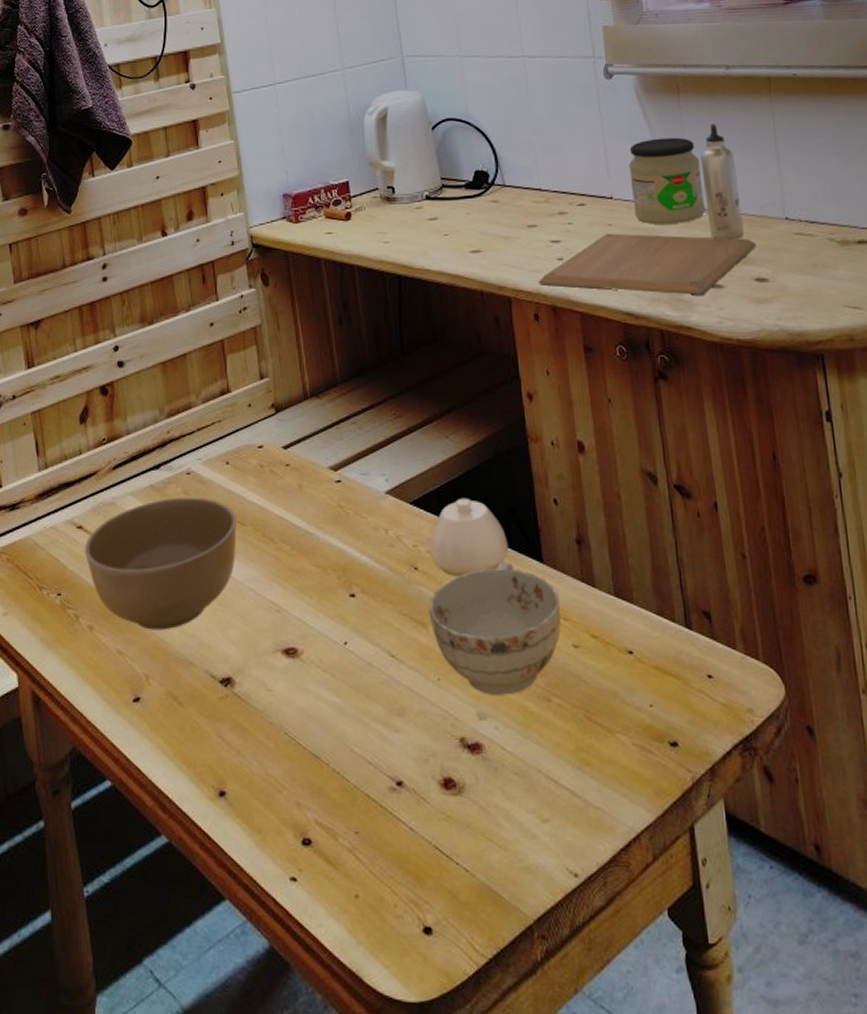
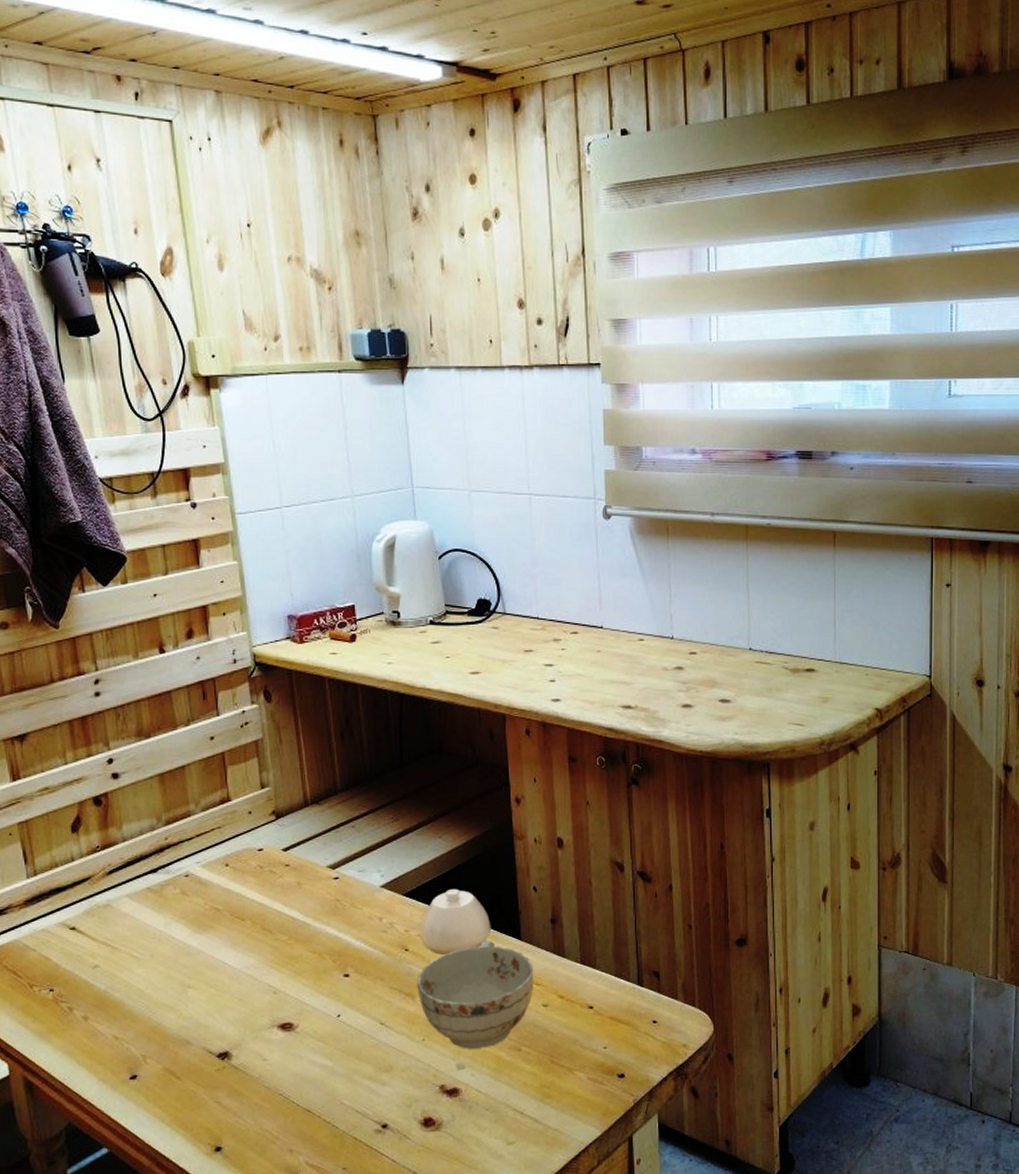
bowl: present [84,497,237,630] -> none [77,896,235,1016]
chopping board: present [538,233,756,295] -> none [530,658,723,714]
jar: present [629,137,706,224] -> none [619,575,684,651]
water bottle: present [700,124,744,240] -> none [682,564,714,666]

